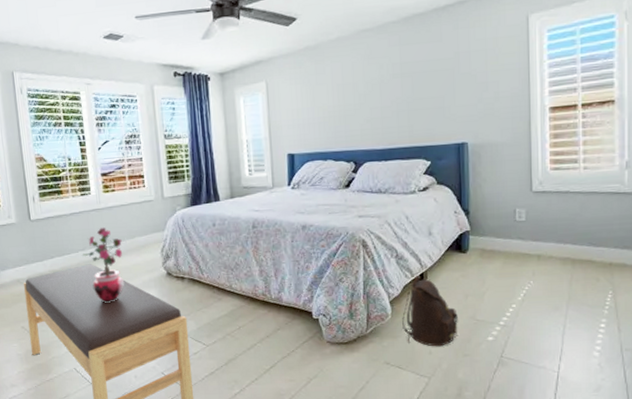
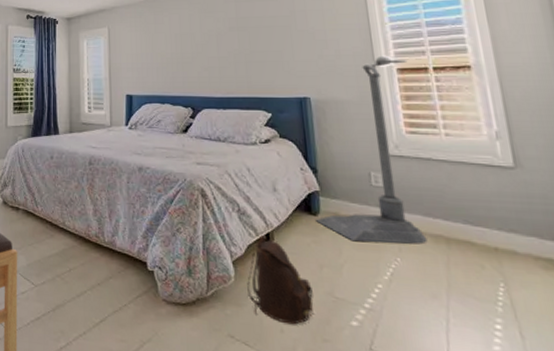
street lamp: none [465,94,560,272] -> present [316,55,428,245]

